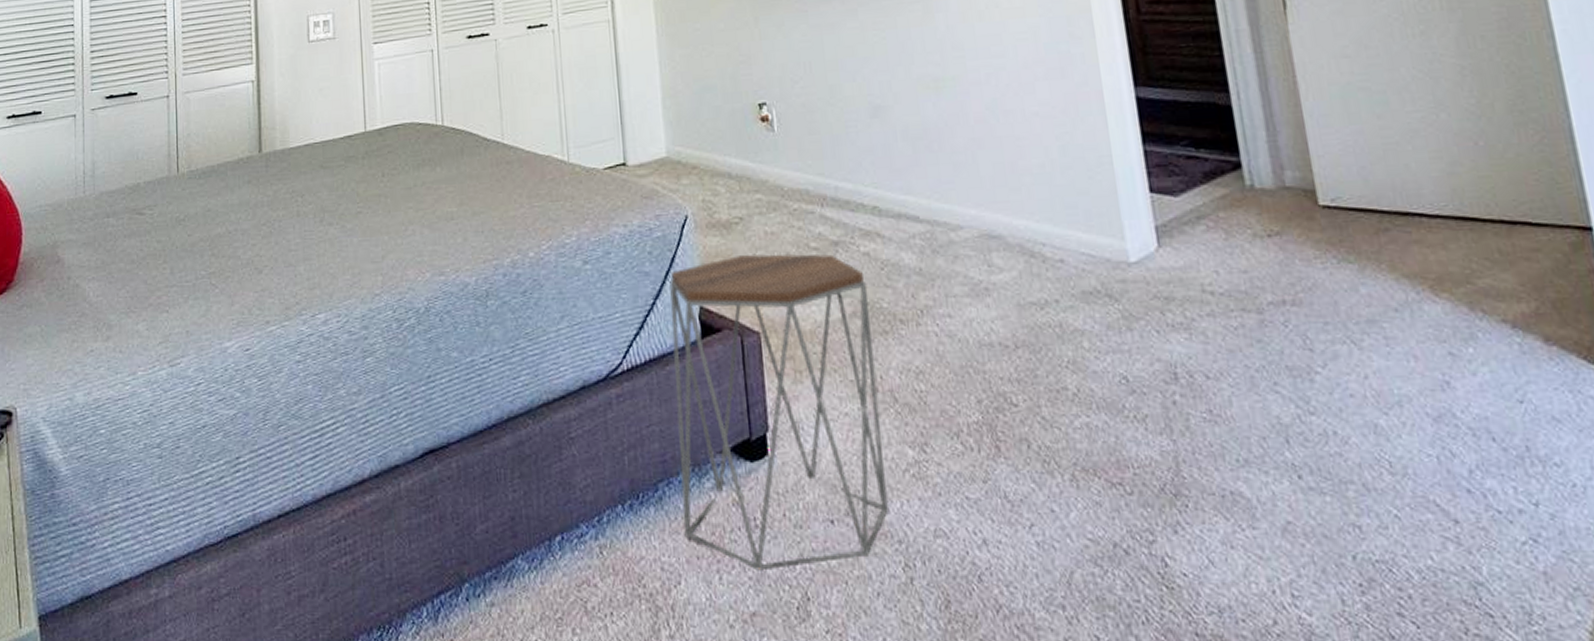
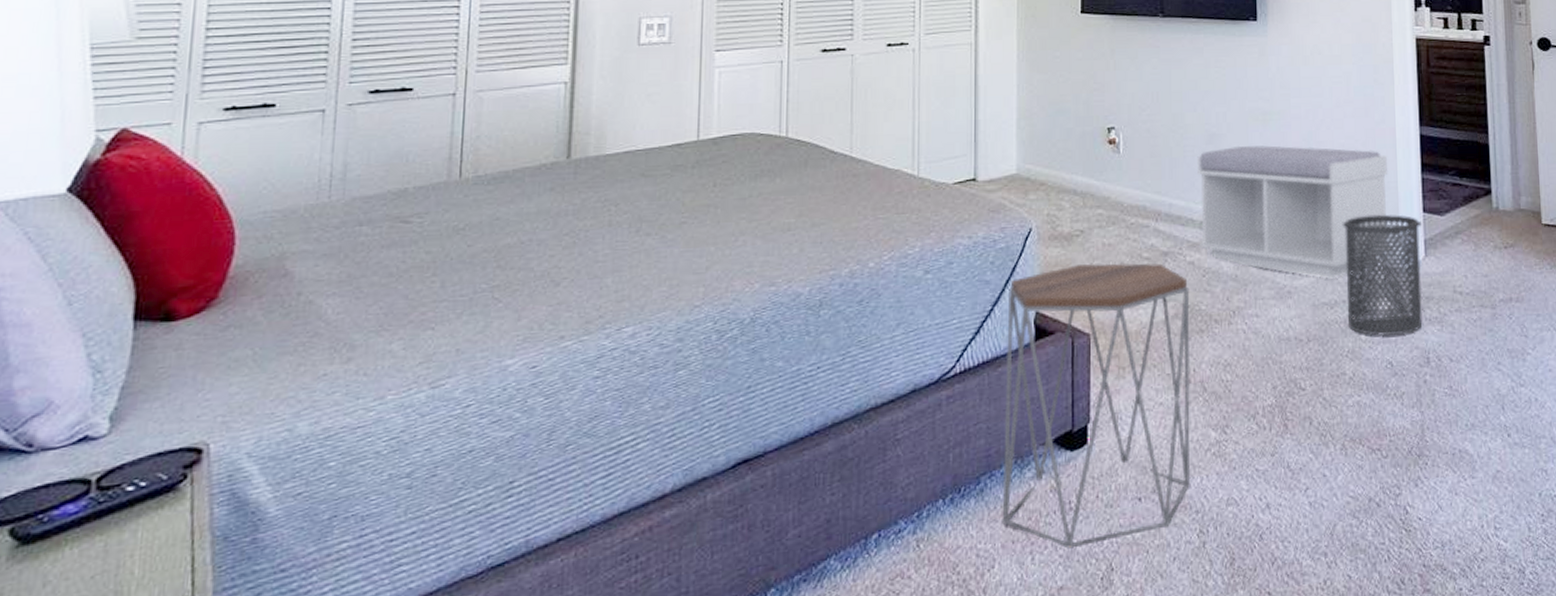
bench: none [862,117,1110,274] -> present [1197,145,1390,279]
trash can: none [1046,195,1164,344] -> present [1343,214,1423,336]

